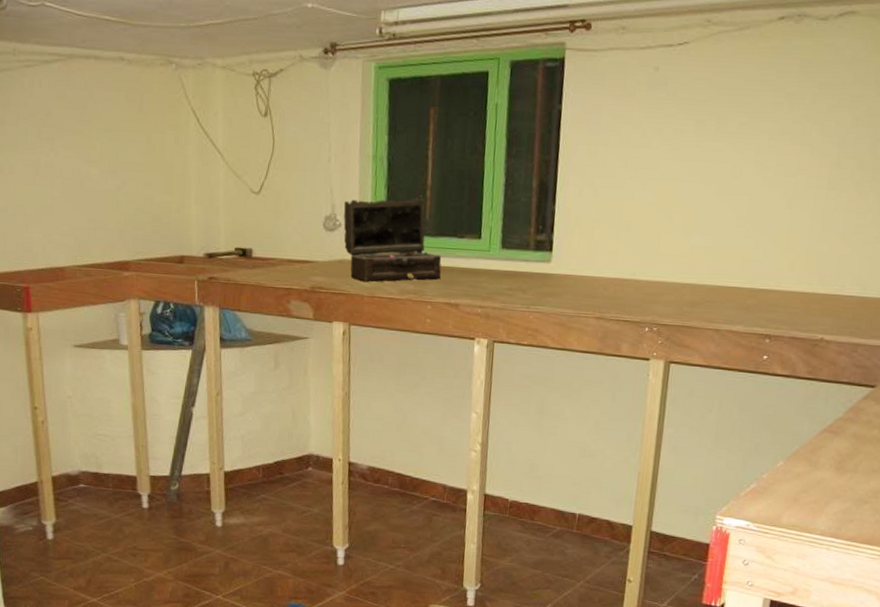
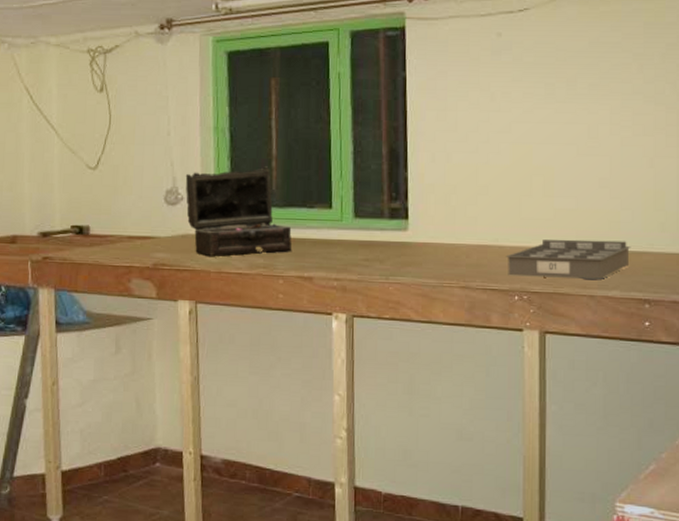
organizer tray: none [640,275,760,314] -> present [505,239,631,279]

